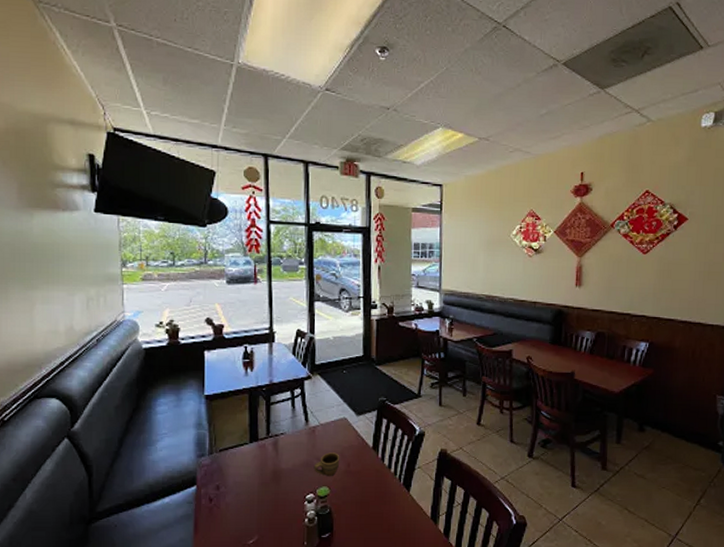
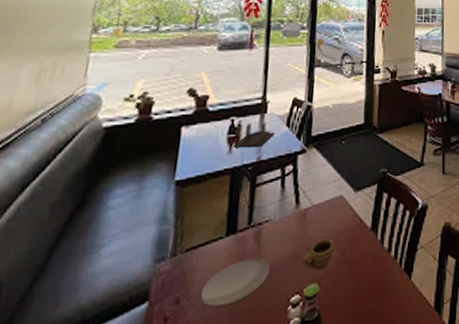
plate: none [234,462,287,496] -> present [200,258,269,308]
napkin holder: none [249,350,283,372] -> present [233,123,275,149]

